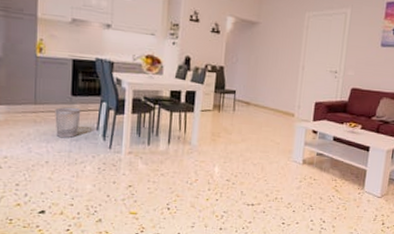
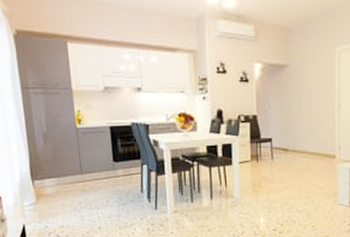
wastebasket: present [55,107,81,139] -> none [100,173,125,204]

